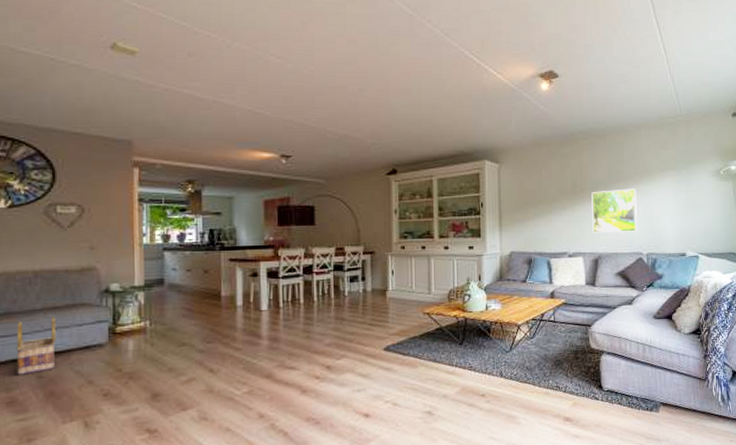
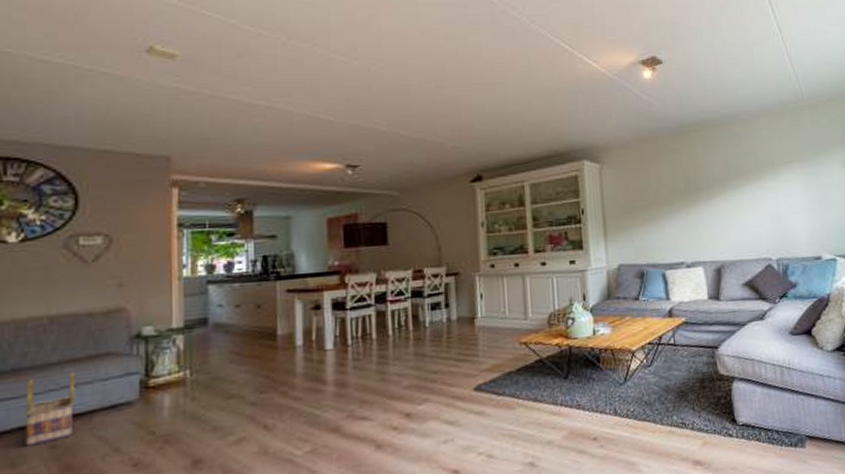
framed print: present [591,188,637,233] -> none [708,184,764,238]

